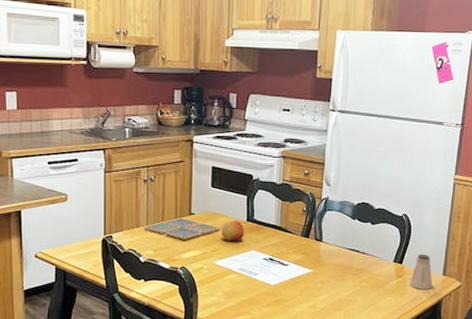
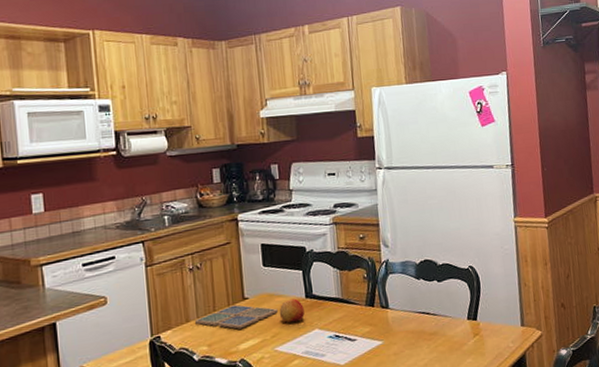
saltshaker: present [409,254,433,289] -> none [487,306,513,346]

